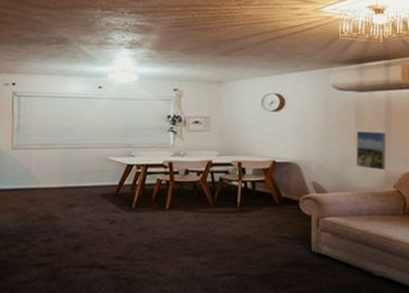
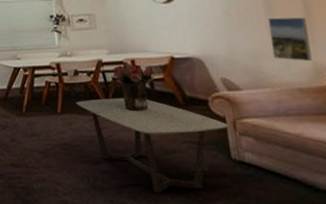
coffee table: none [184,197,312,281] -> present [76,98,228,193]
bouquet: none [221,163,258,208] -> present [113,61,155,110]

